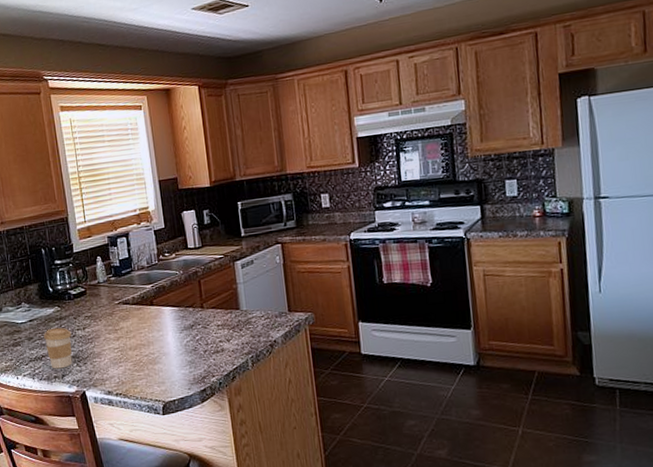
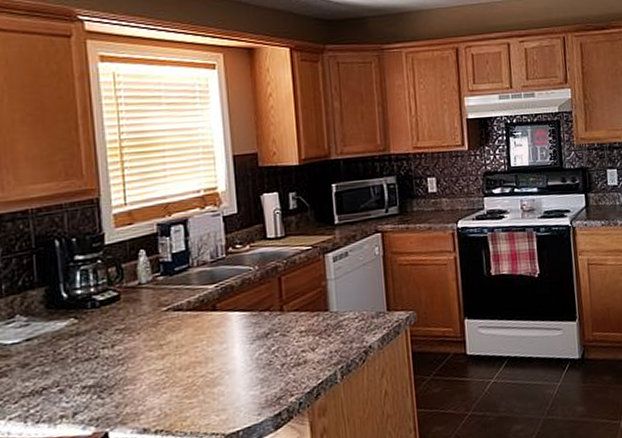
coffee cup: present [44,327,73,369] -> none [48,346,93,406]

